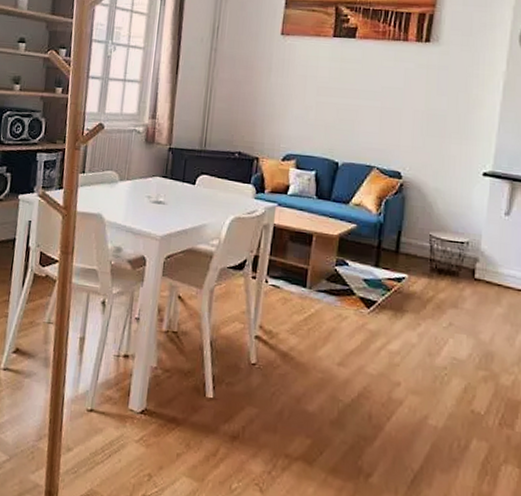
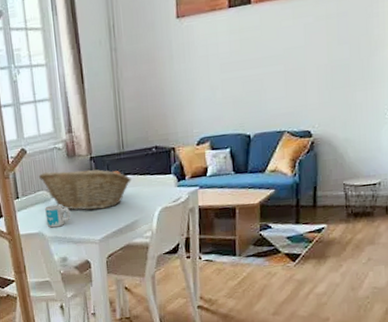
mug: none [108,188,137,213] -> present [45,204,72,228]
fruit basket: none [110,152,209,205] -> present [38,168,132,211]

